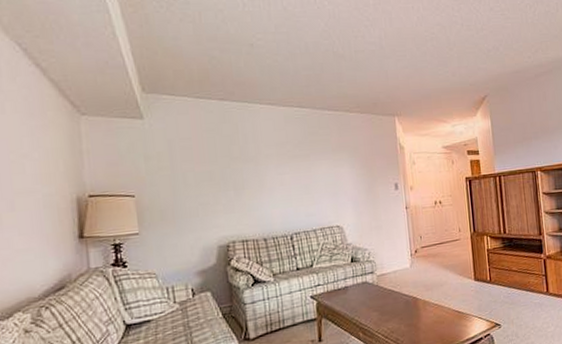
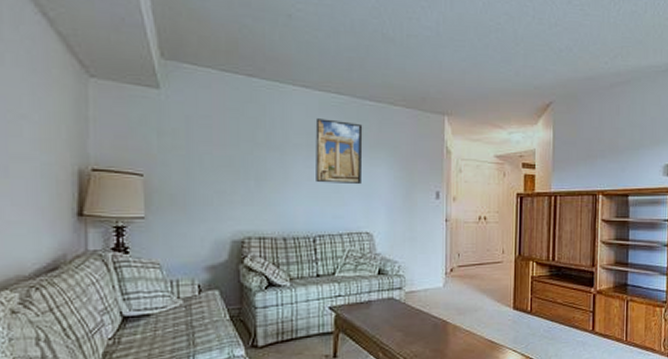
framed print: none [282,130,328,187] -> present [315,118,363,185]

